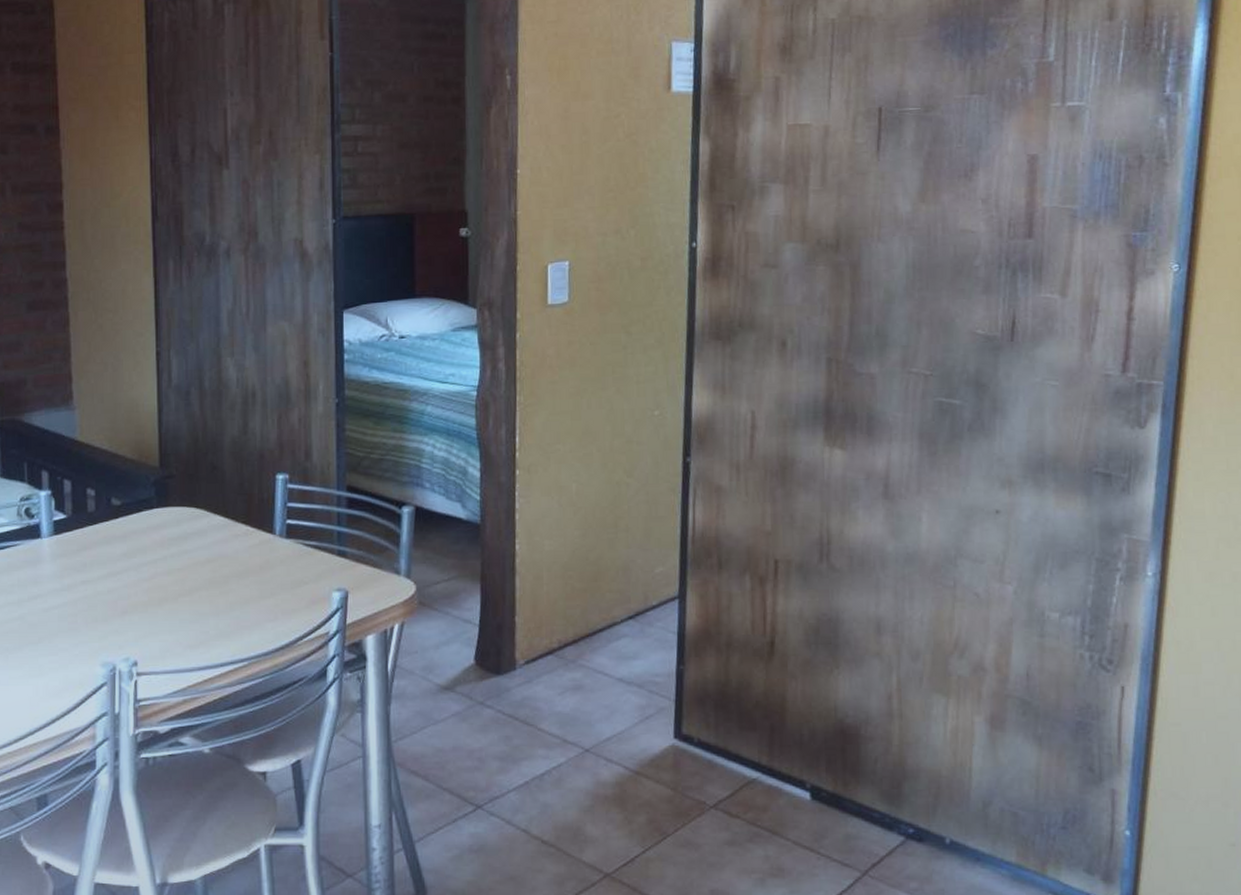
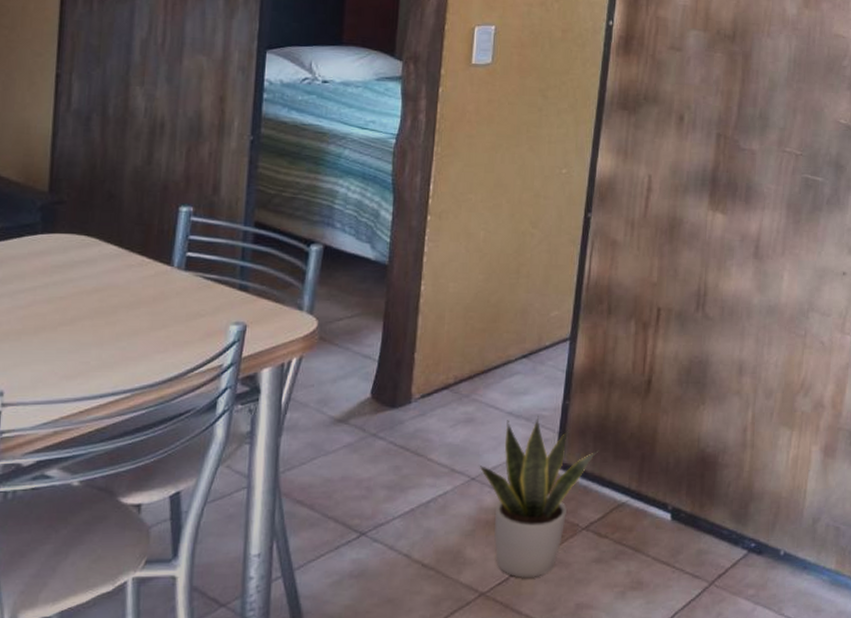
potted plant: none [592,682,722,859] -> present [479,416,599,578]

